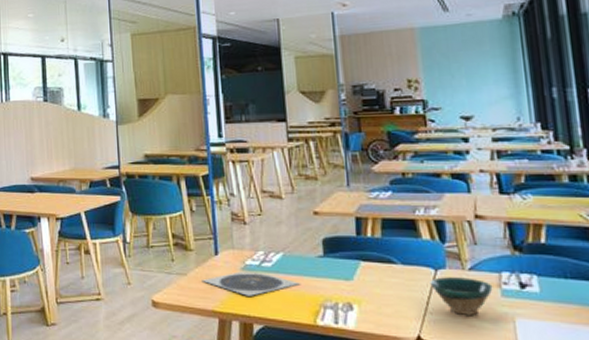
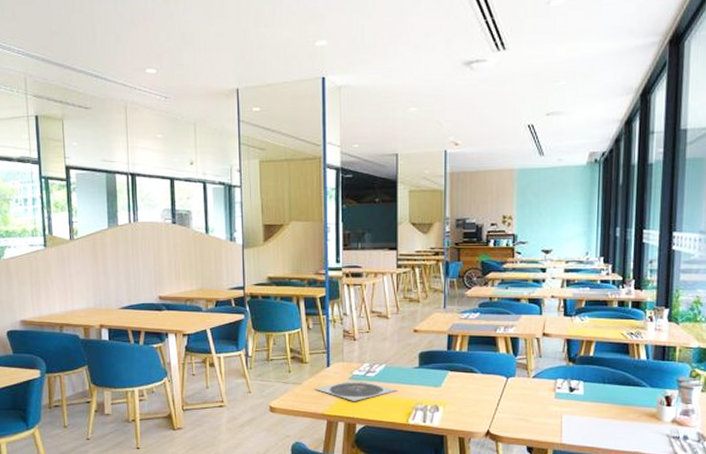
bowl: present [429,277,493,315] -> none [501,384,549,413]

